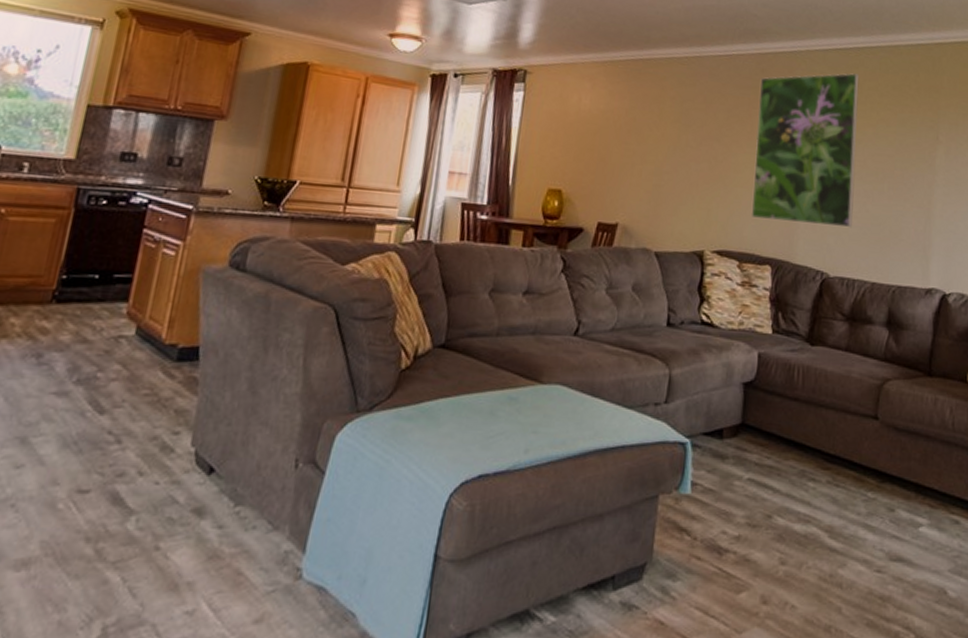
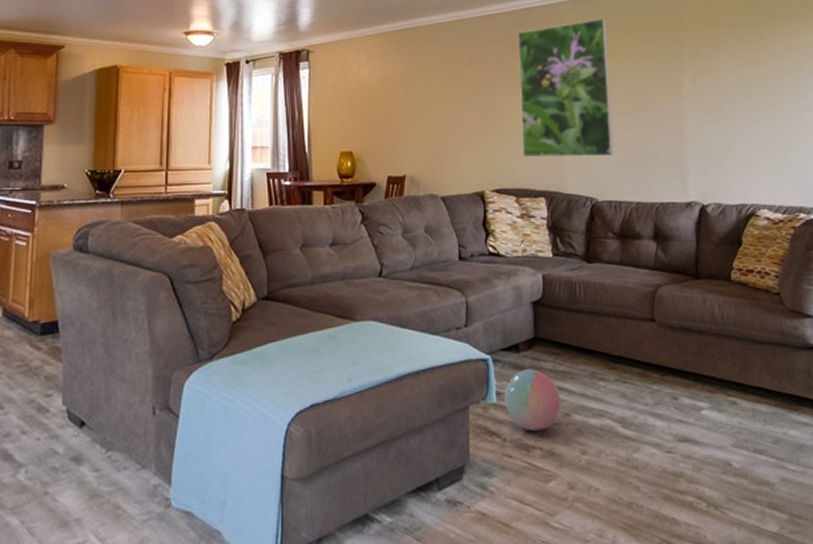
ball: none [699,459,764,533] -> present [503,369,562,432]

